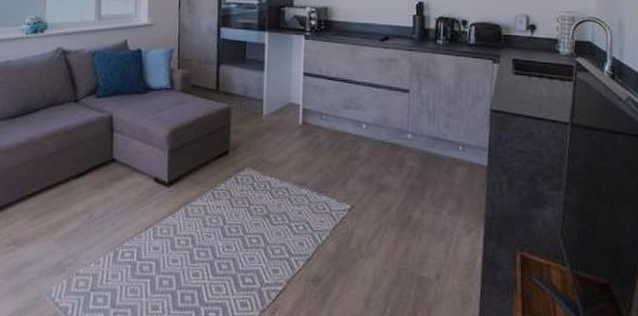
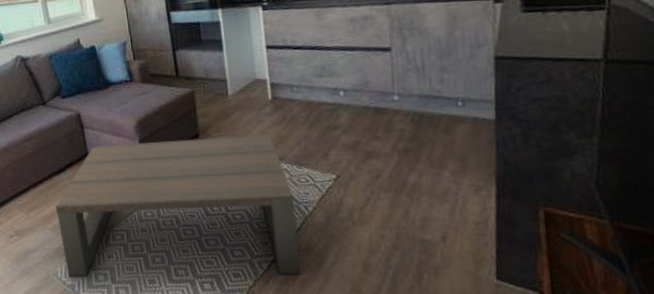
coffee table: none [63,152,310,307] -> present [55,134,301,277]

